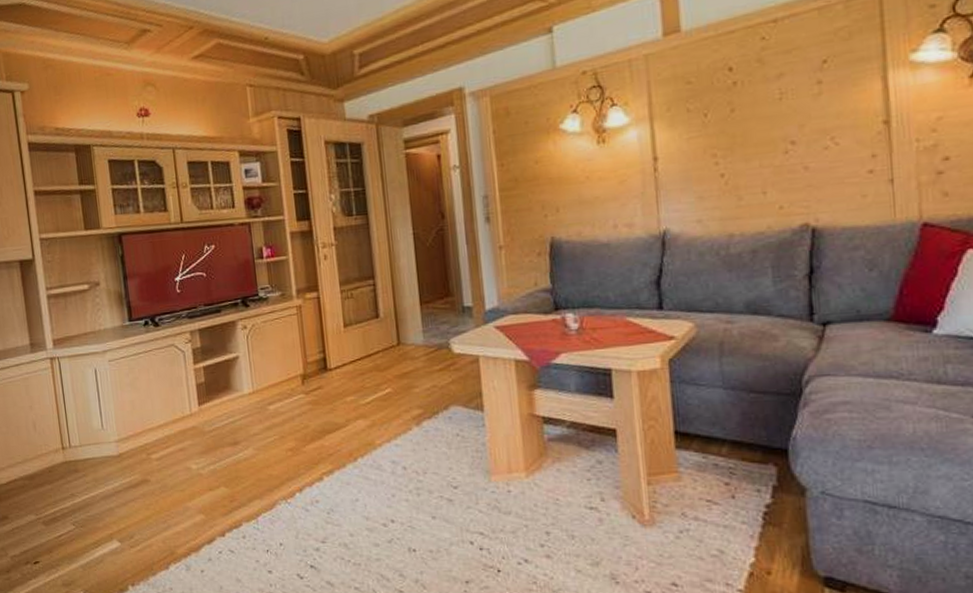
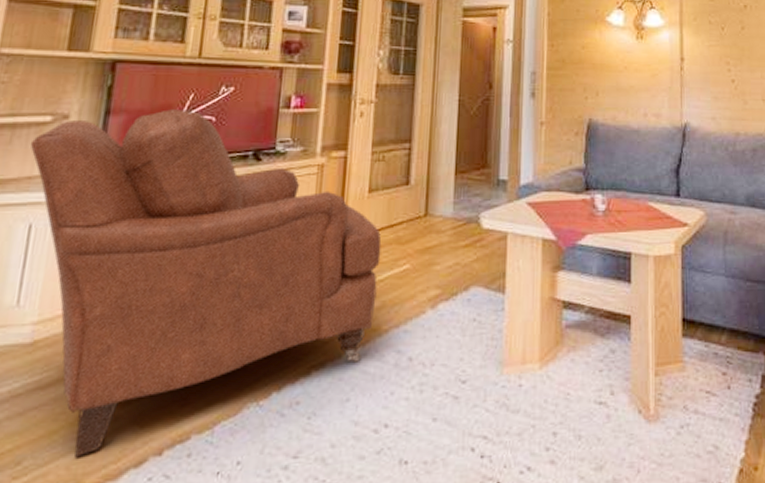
chair: none [79,269,367,536] -> present [30,109,382,458]

